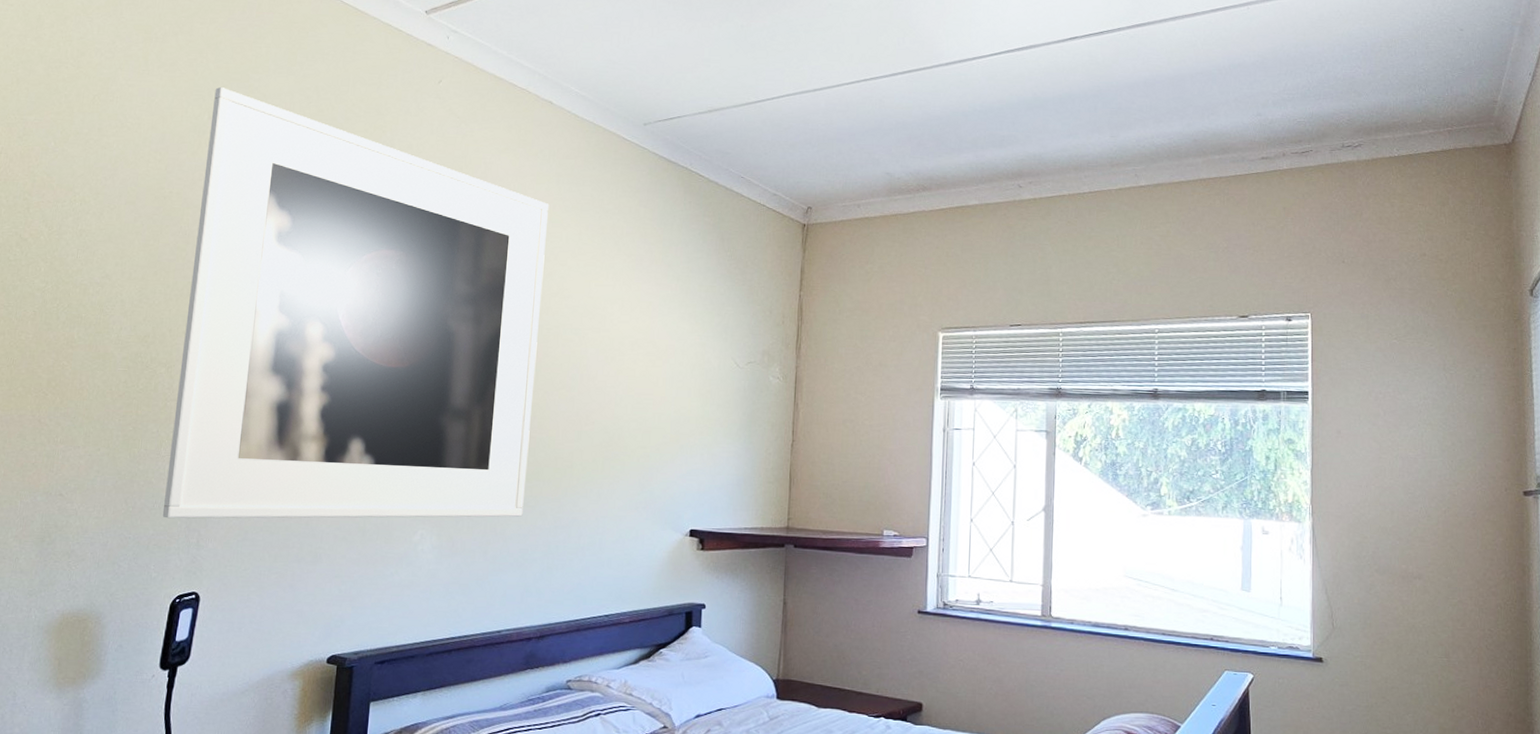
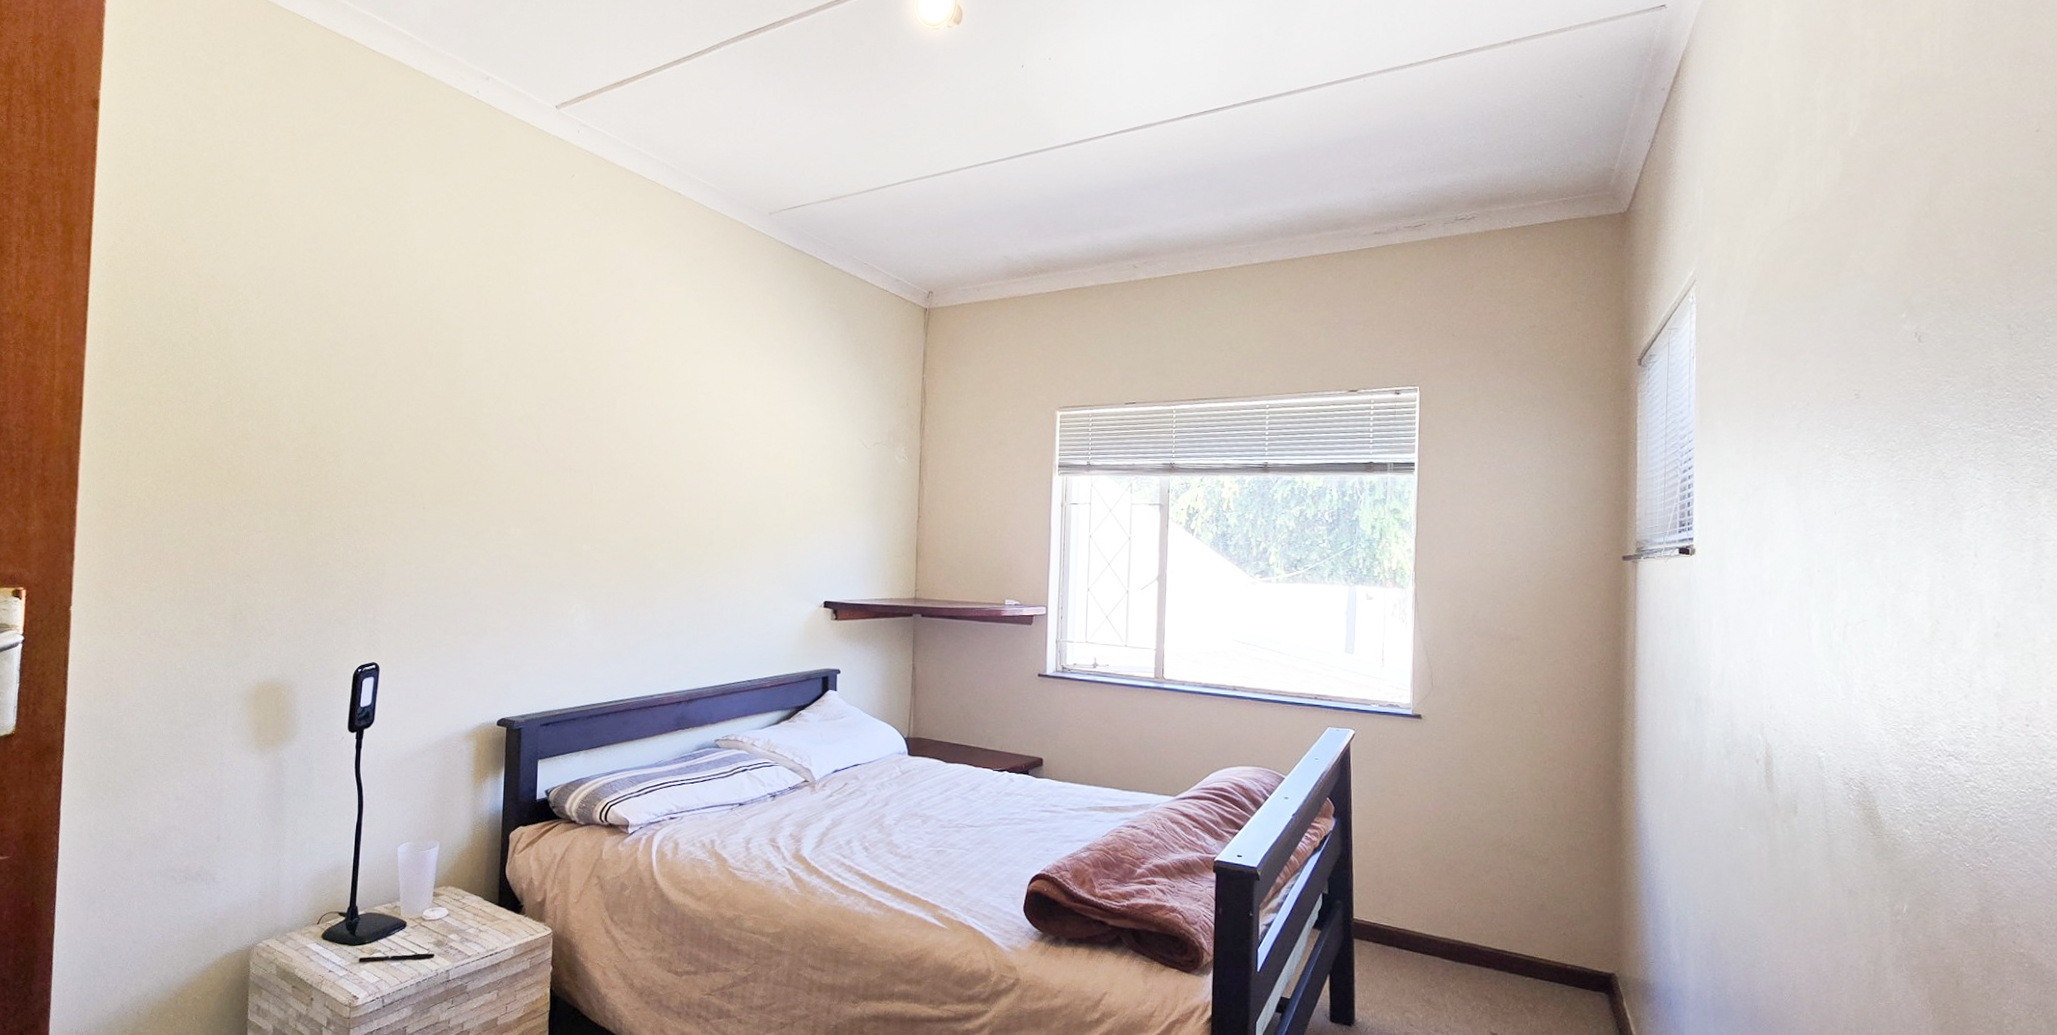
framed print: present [162,86,549,519] -> none [340,186,682,596]

